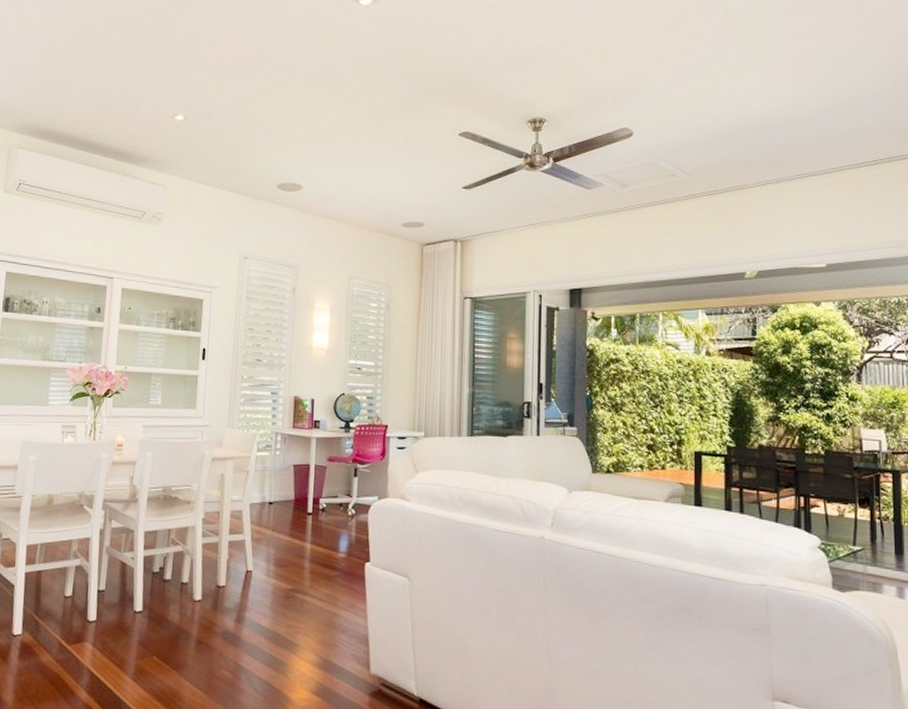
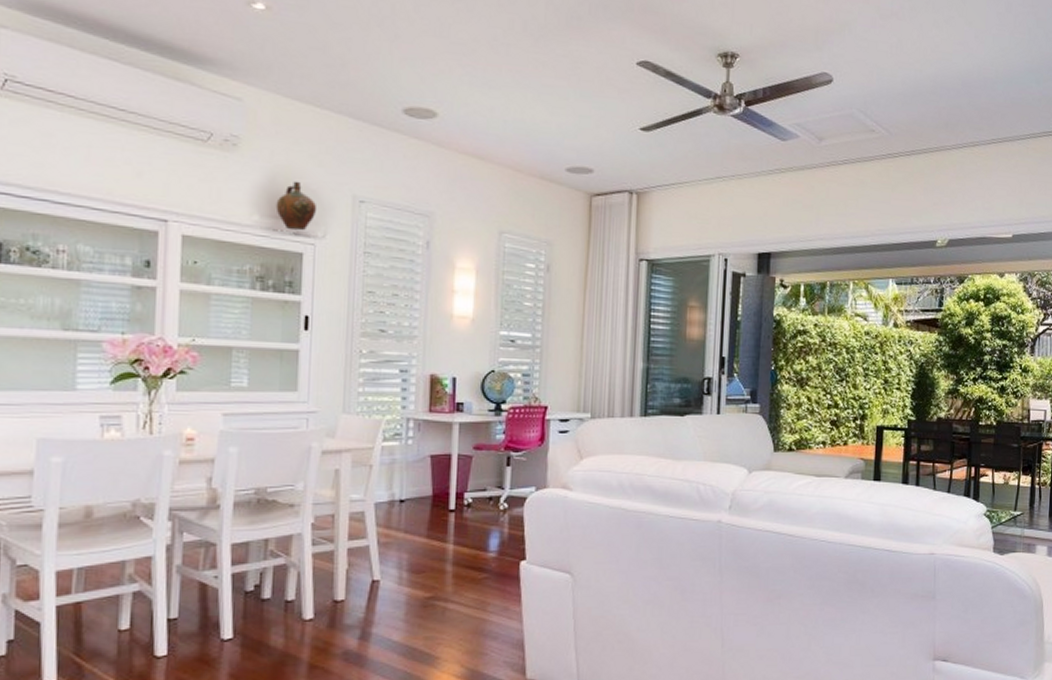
ceramic jug: none [185,244,214,282] -> present [275,181,318,231]

